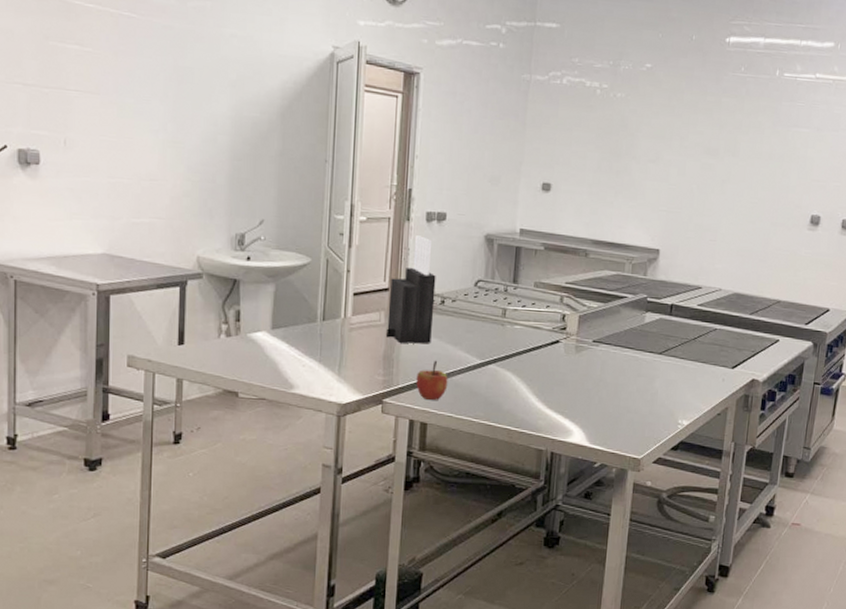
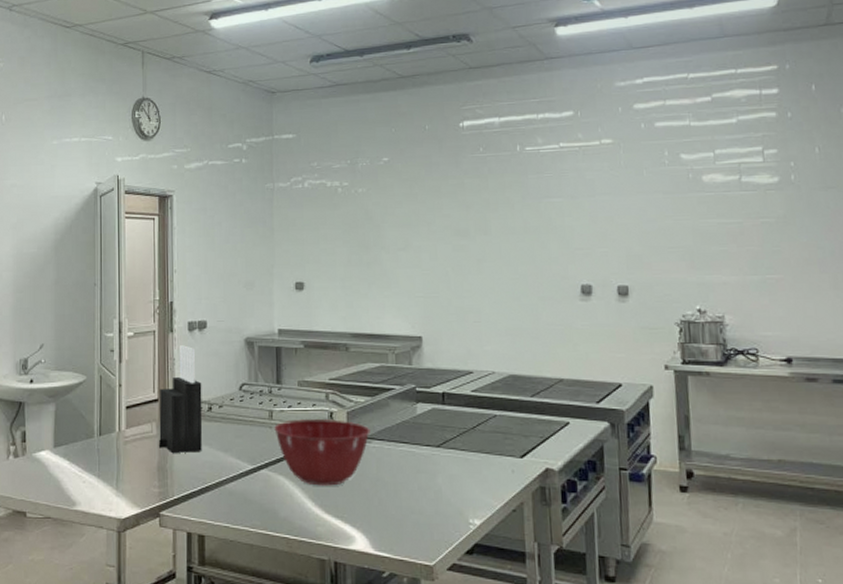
apple: present [416,360,448,400] -> none [191,468,222,510]
mixing bowl: none [506,319,599,384] -> present [274,419,370,486]

